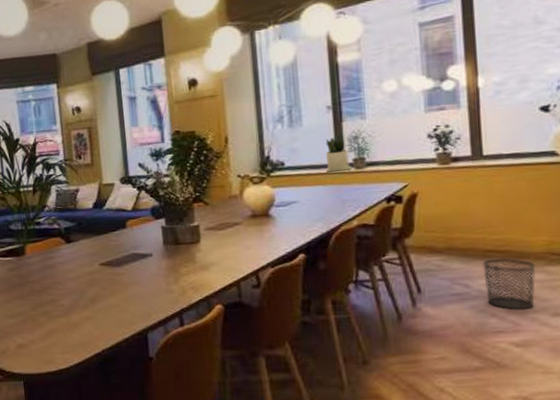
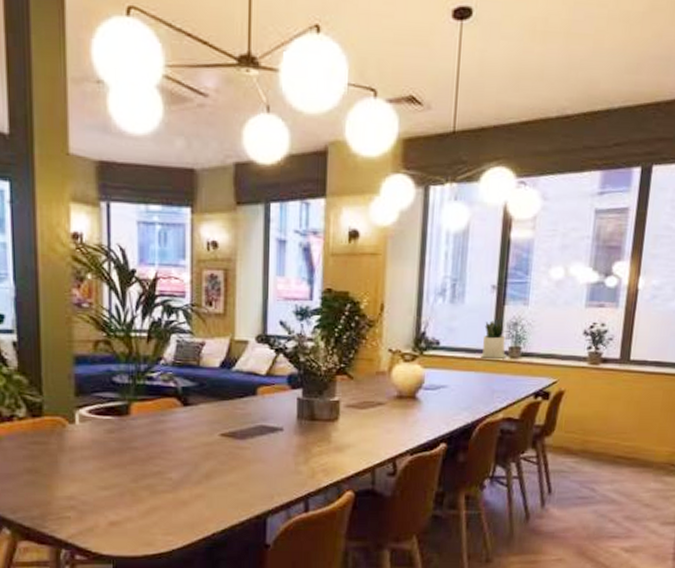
waste bin: present [483,258,536,310] -> none [609,465,656,517]

